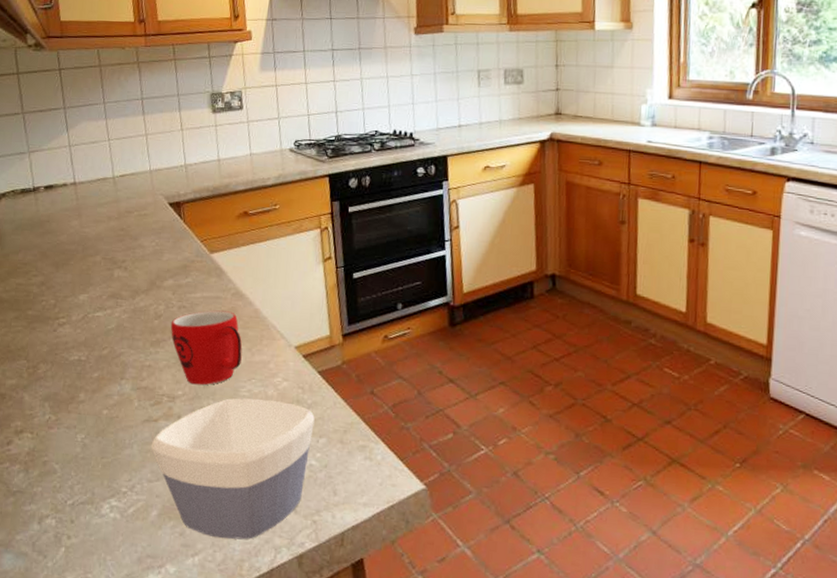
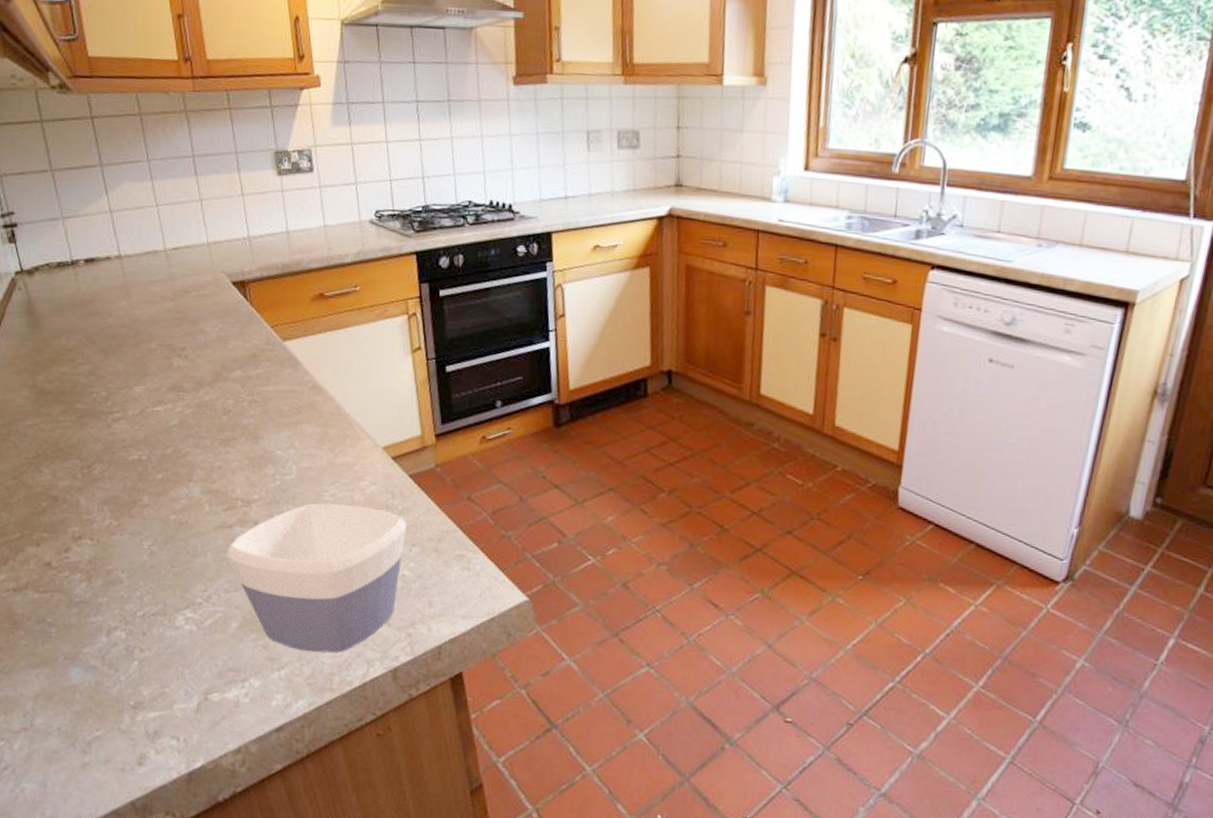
mug: present [170,310,243,386] -> none [241,405,324,489]

